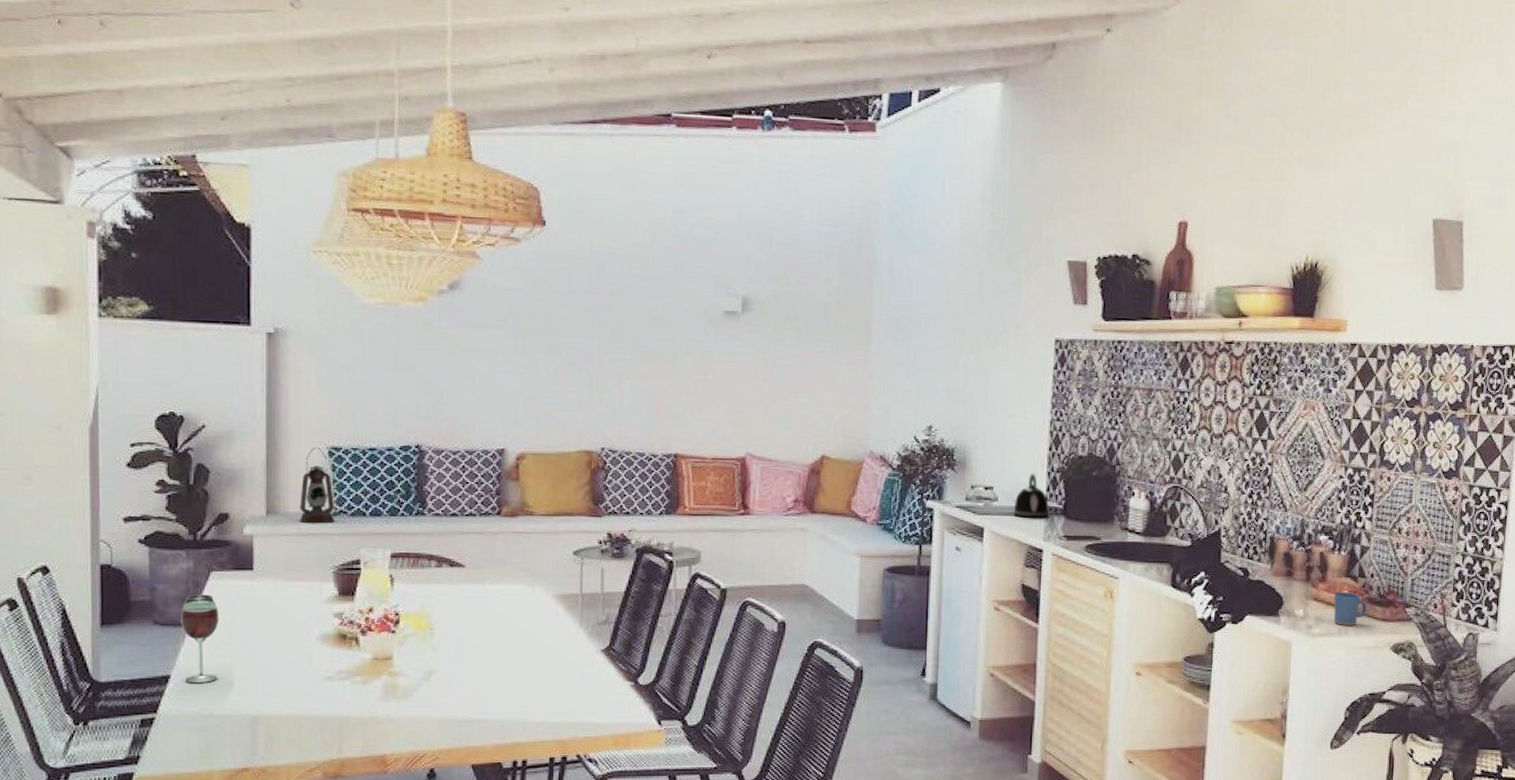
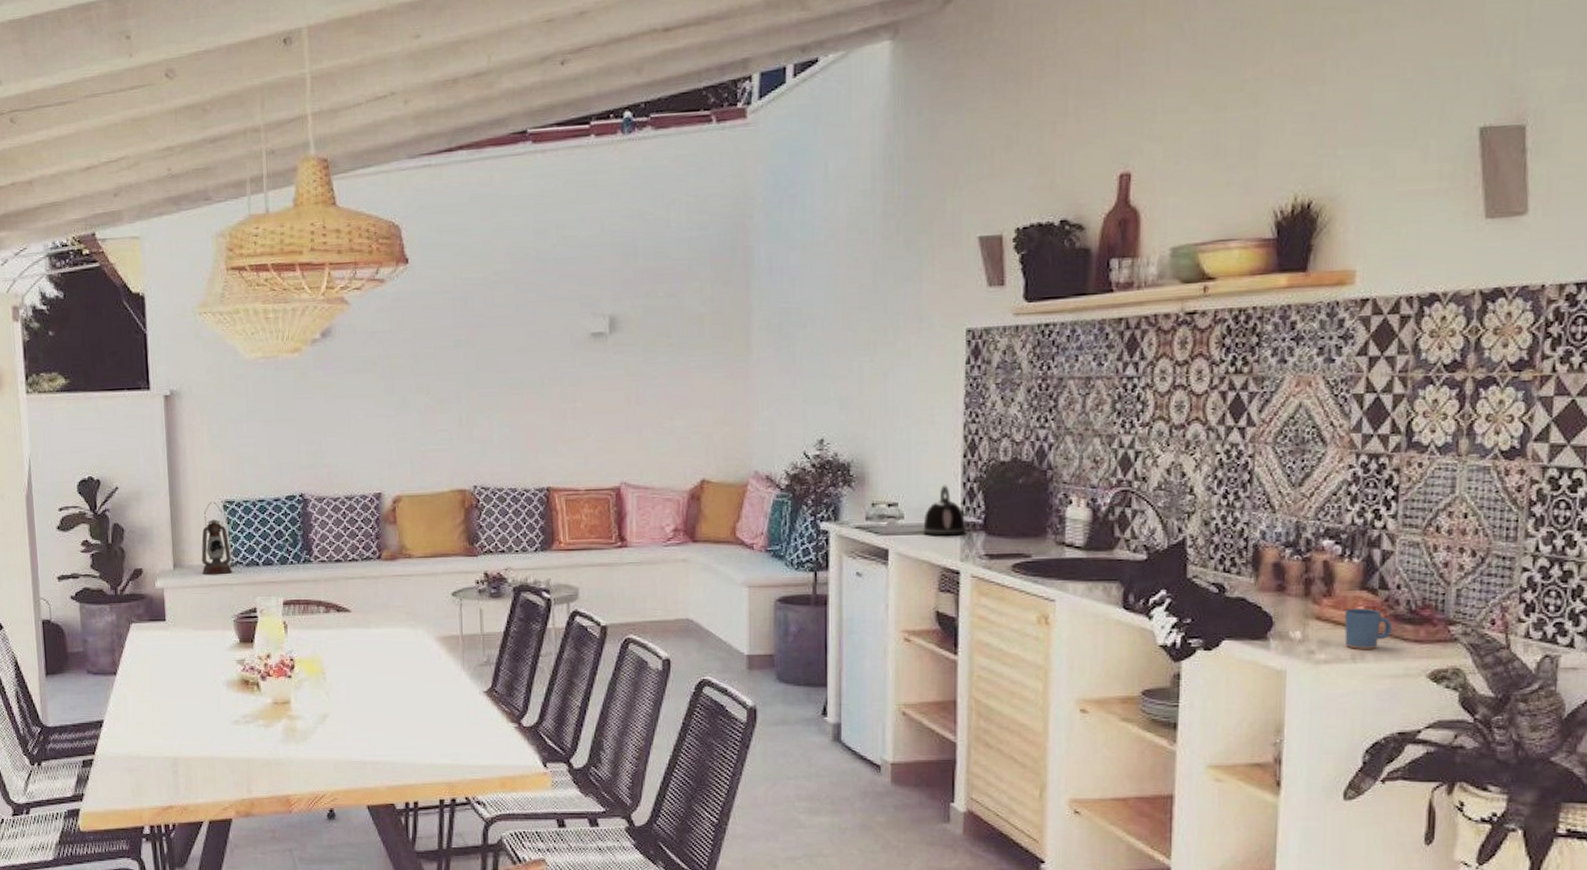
wineglass: present [181,594,219,684] -> none [108,645,142,728]

